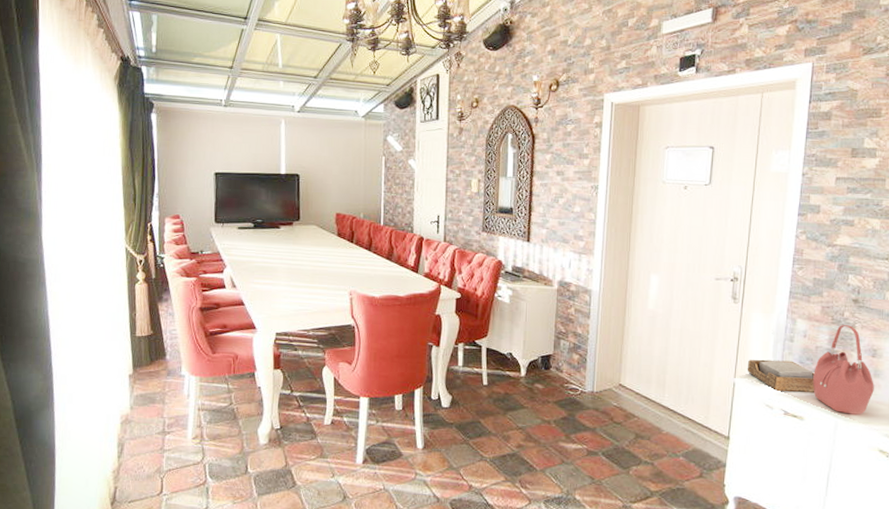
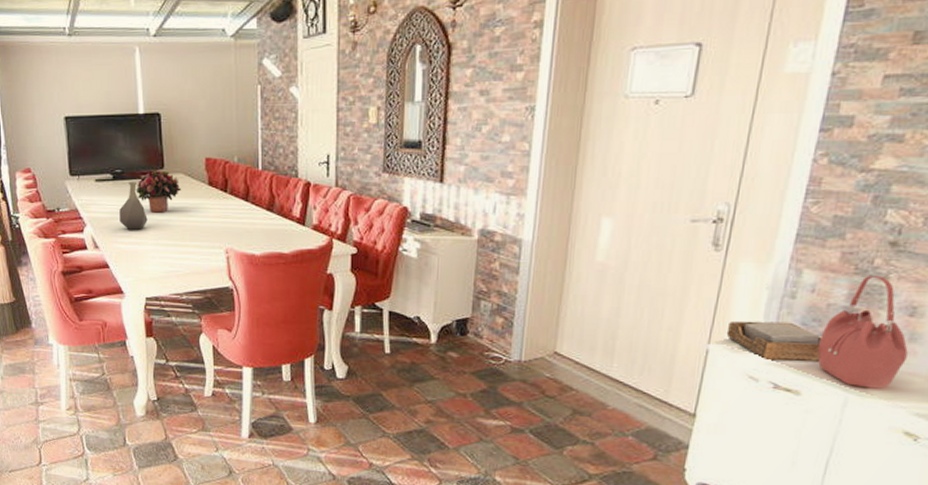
vase: none [257,231,282,273] -> present [119,182,148,231]
bouquet: none [273,221,313,258] -> present [135,170,181,213]

